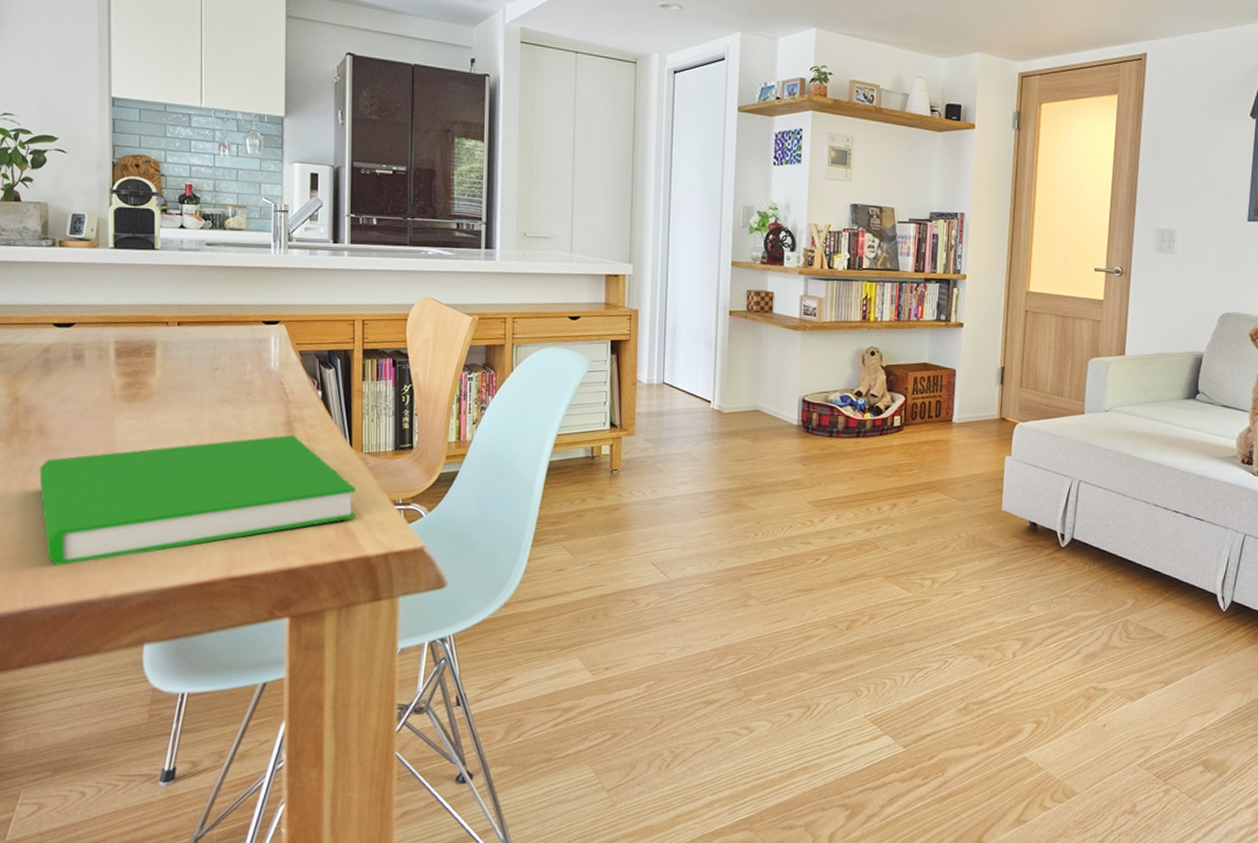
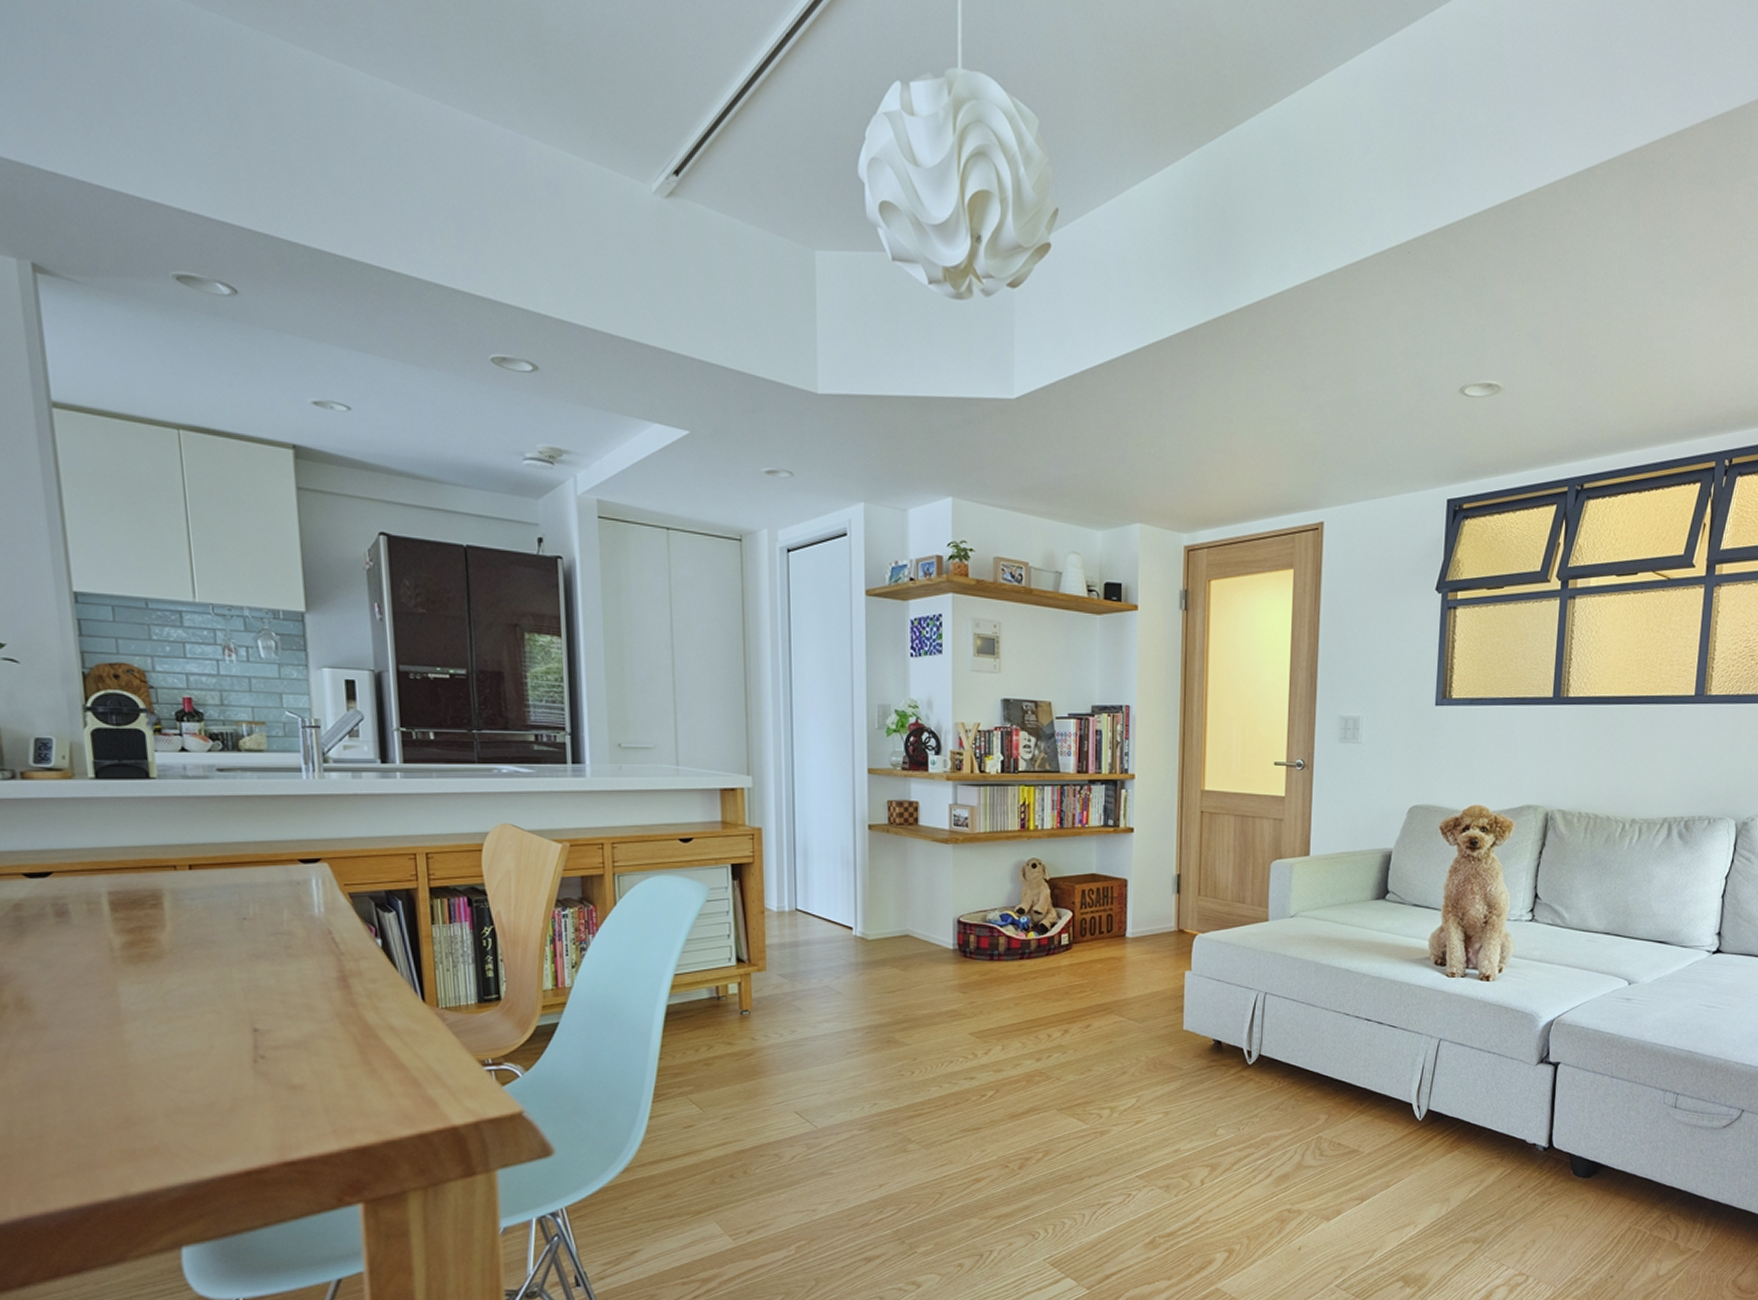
book: present [40,434,356,565] -> none [24,991,436,1163]

